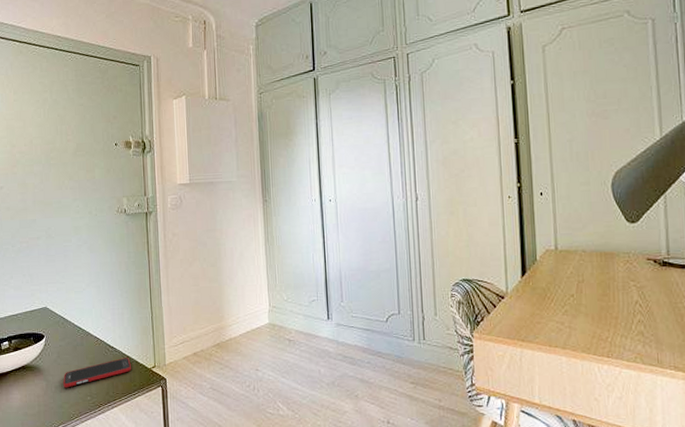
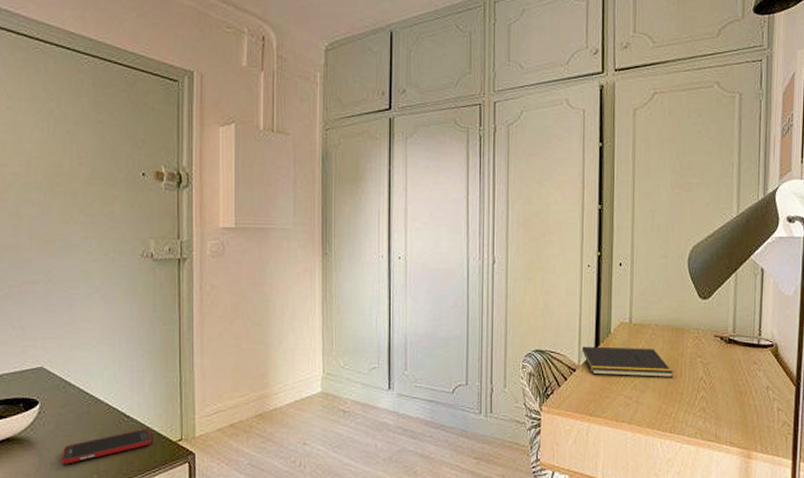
notepad: none [508,273,606,302] -> present [581,346,674,377]

